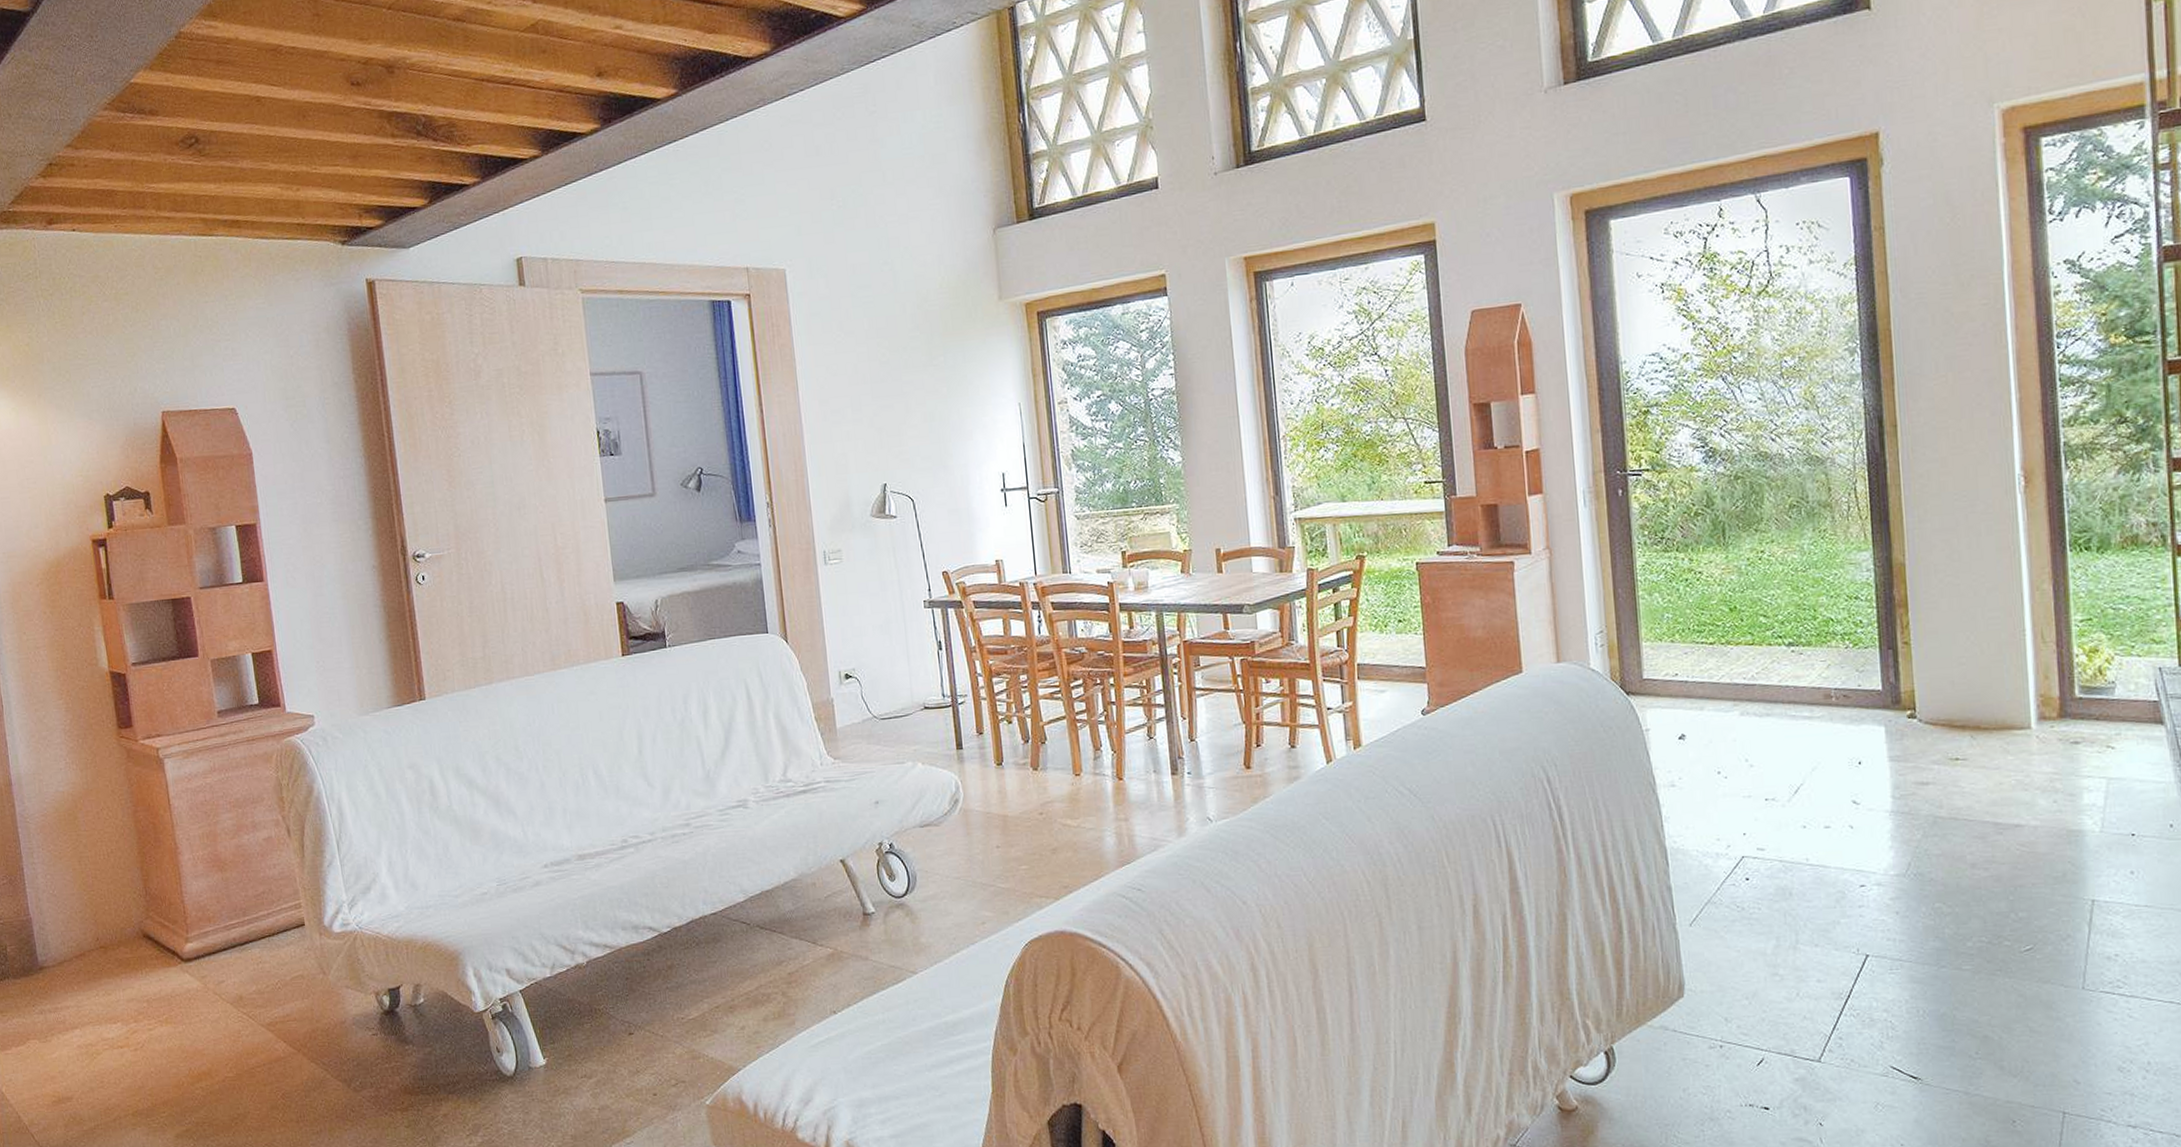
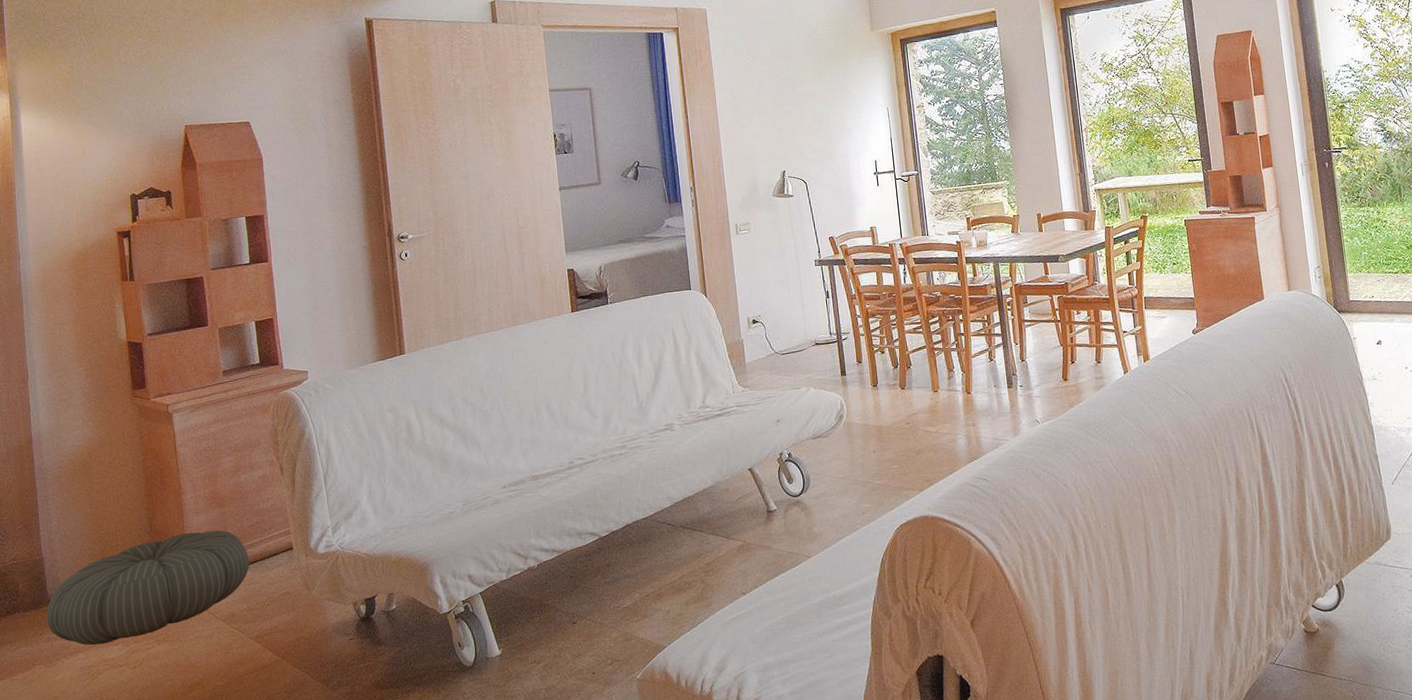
pouf: none [38,898,257,1022] -> present [47,530,249,646]

